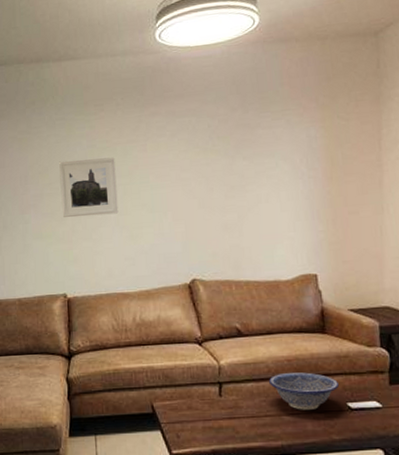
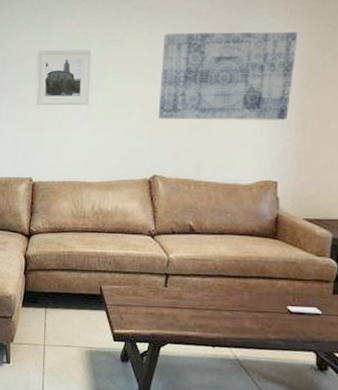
wall art: none [185,127,317,221] -> present [159,31,299,120]
decorative bowl: present [268,372,339,410] -> none [213,272,282,309]

